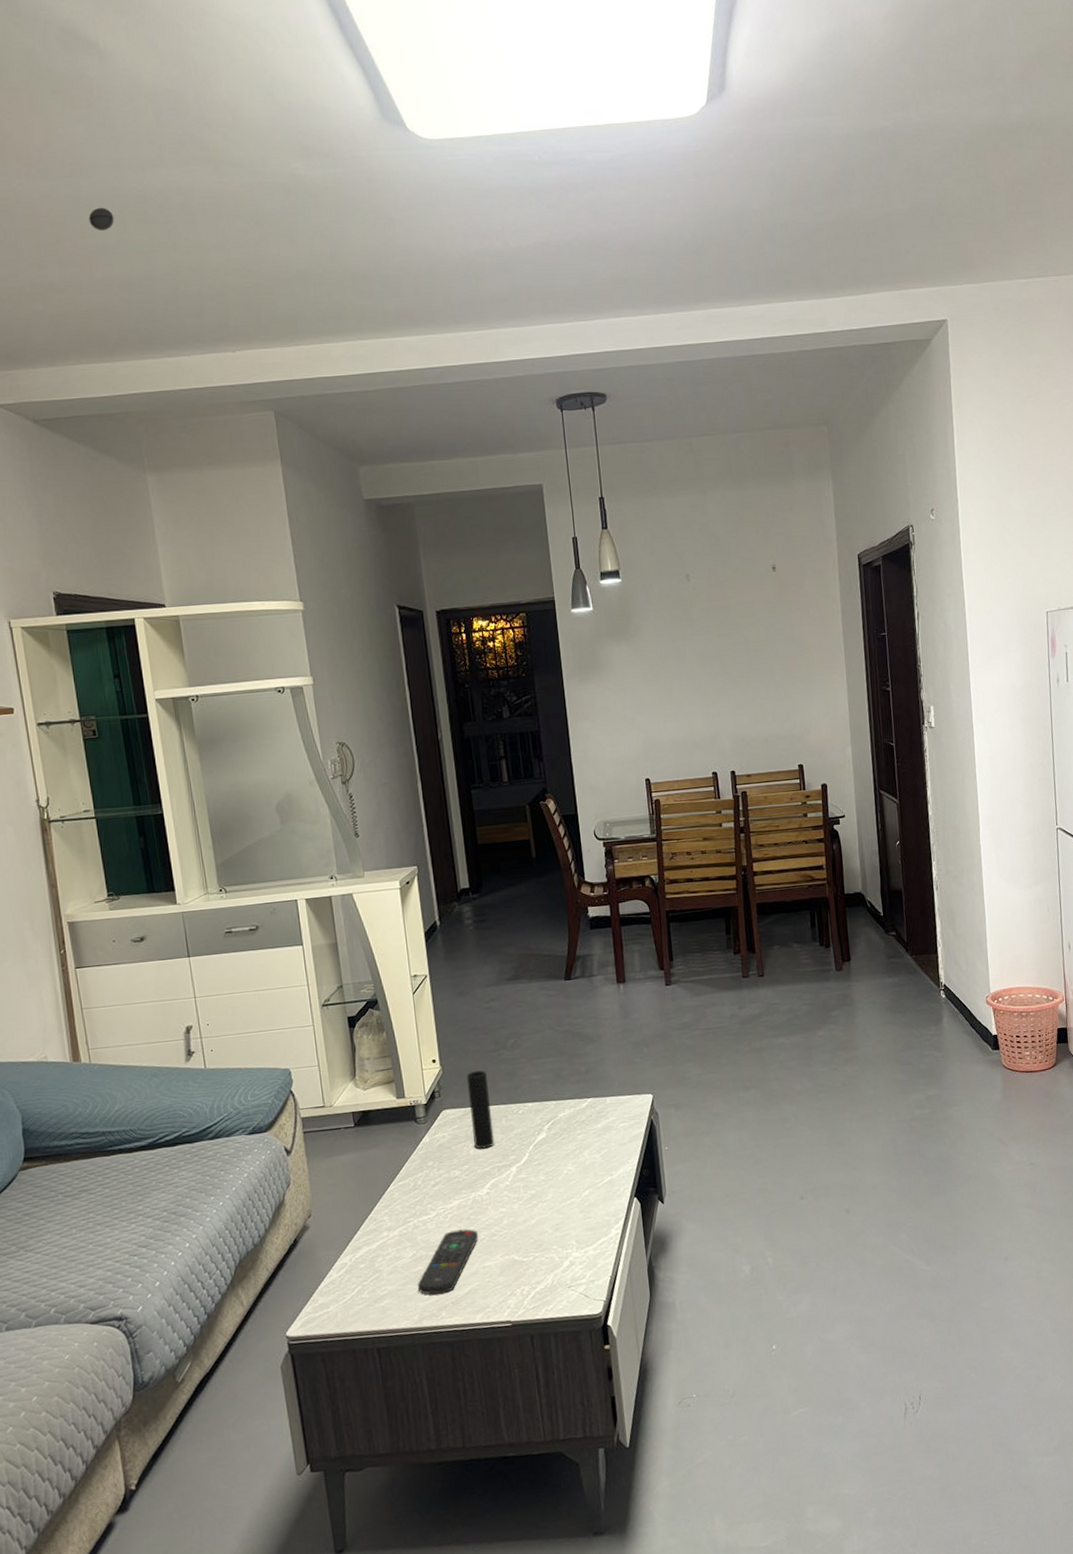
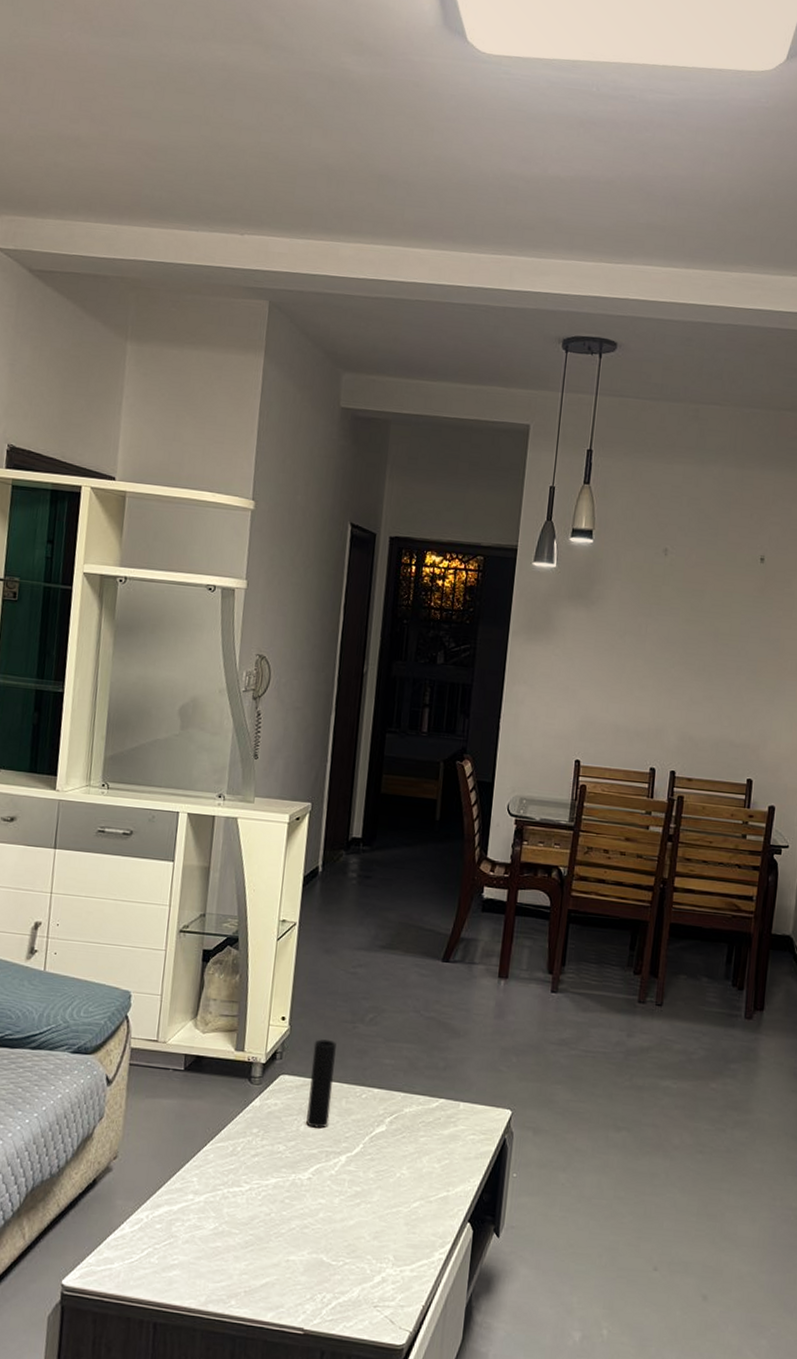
smoke detector: present [88,207,114,231] -> none [129,71,155,95]
remote control: present [417,1229,478,1295] -> none [211,1211,289,1280]

